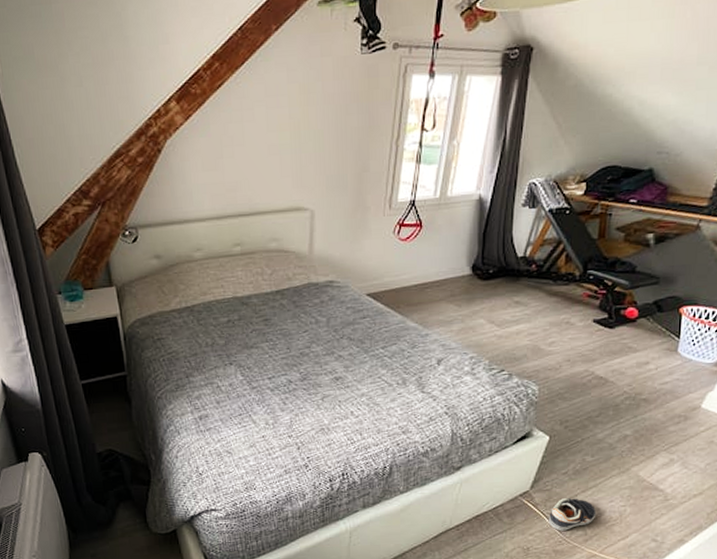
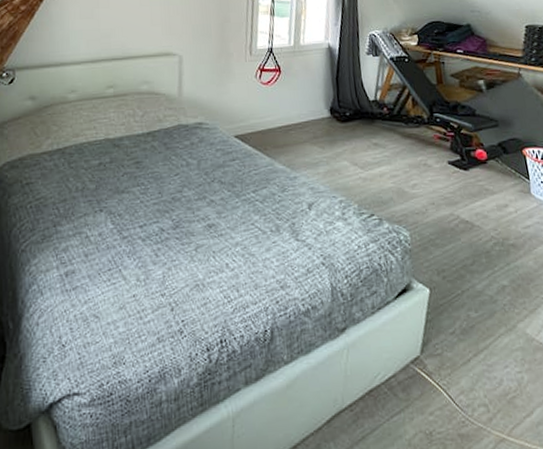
sneaker: present [548,498,597,531] -> none [445,364,495,408]

